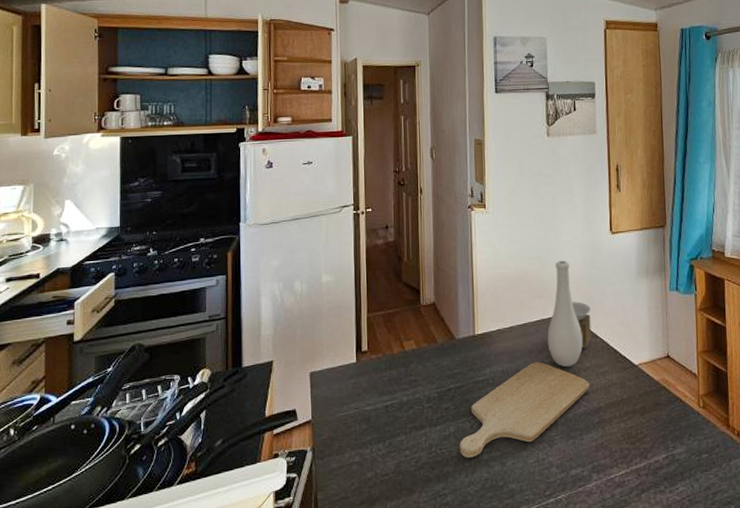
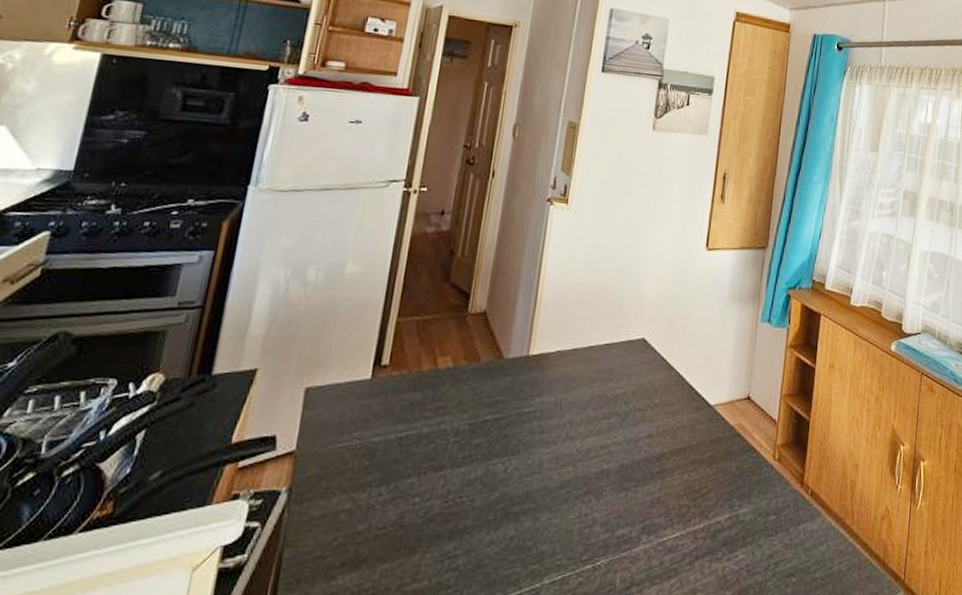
chopping board: present [460,362,590,458] -> none [485,394,656,510]
vase: present [547,261,592,367] -> none [613,275,672,402]

